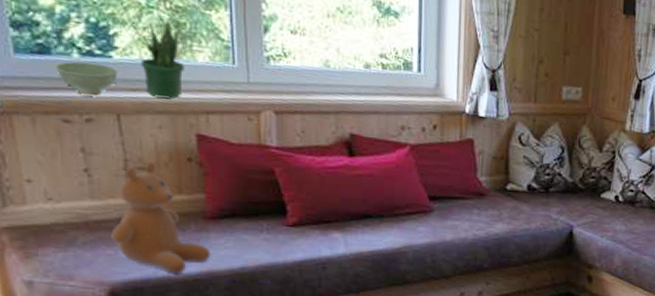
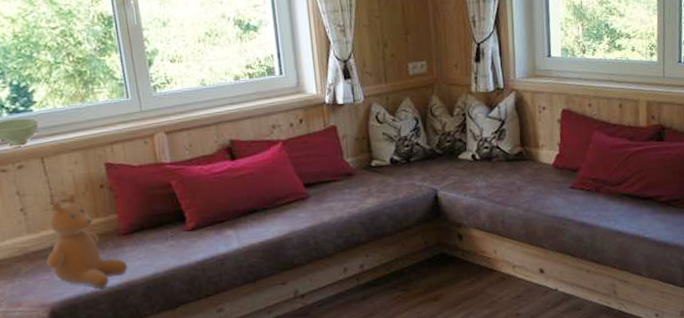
planter: present [140,20,184,99] -> none [53,71,90,138]

